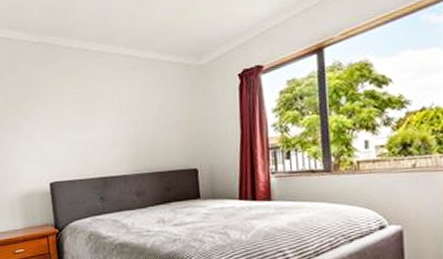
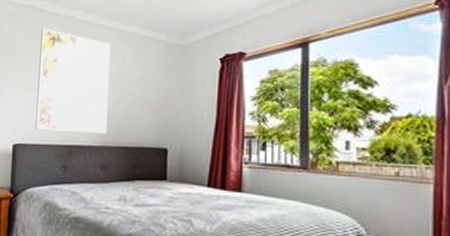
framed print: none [58,64,138,166] -> present [35,28,111,134]

